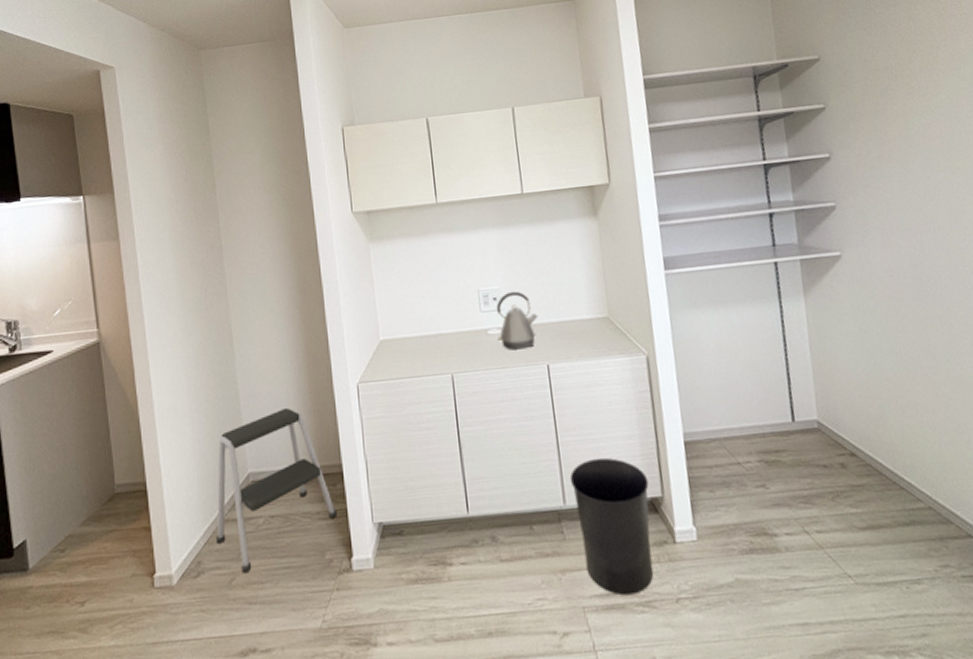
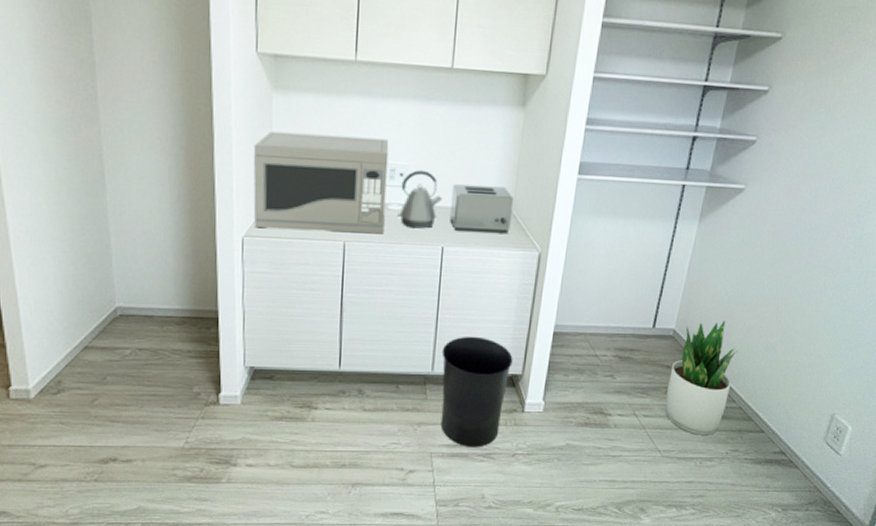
step stool: present [215,407,337,574] -> none [77,249,208,396]
microwave: none [358,268,488,373] -> present [253,131,389,234]
toaster: none [545,294,611,347] -> present [449,184,514,235]
planter: none [829,401,914,550] -> present [665,320,738,435]

